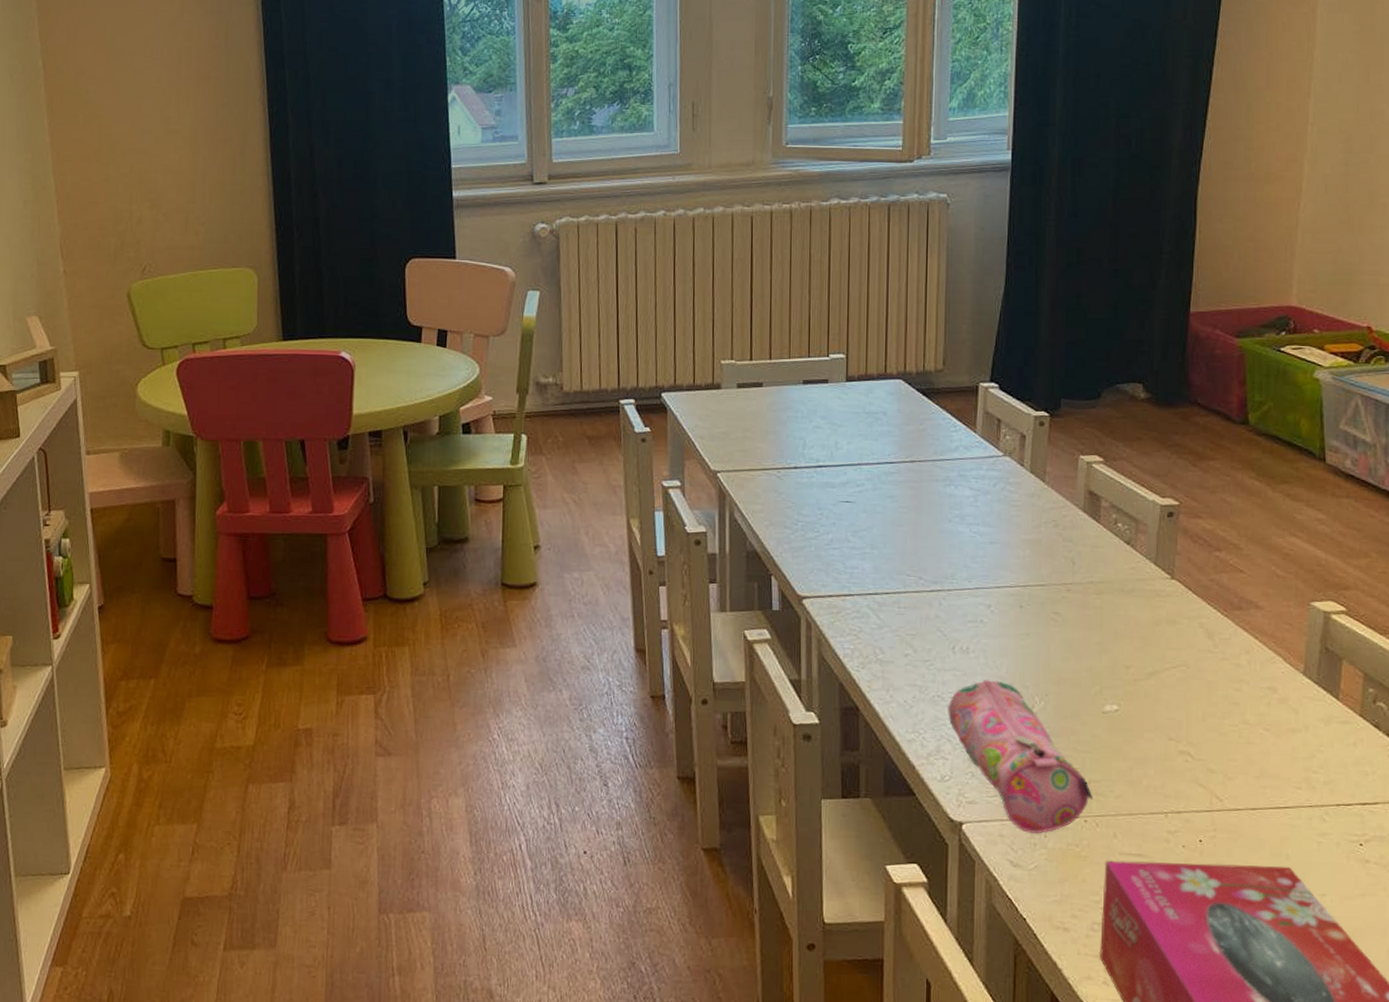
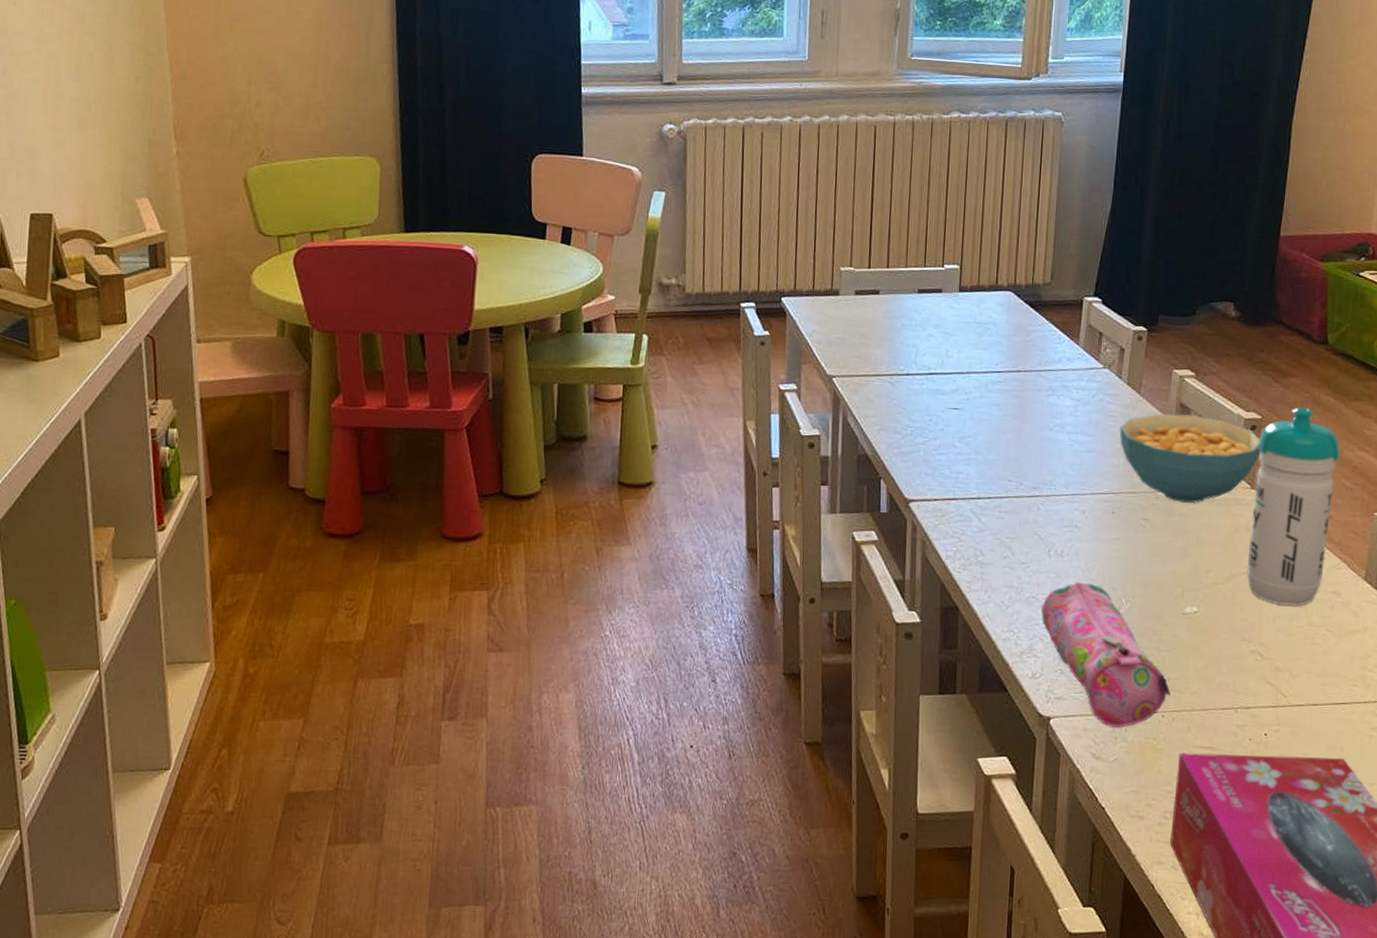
cereal bowl: none [1024,502,1180,595] -> present [1119,414,1261,503]
water bottle: none [1171,491,1269,703] -> present [1247,407,1341,606]

